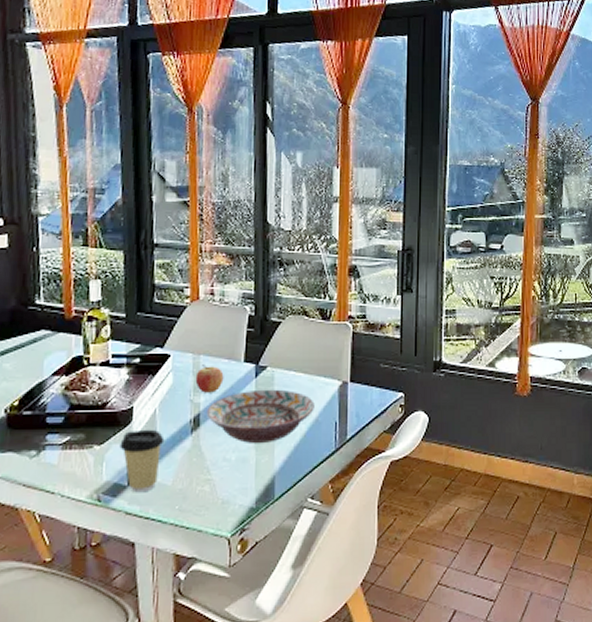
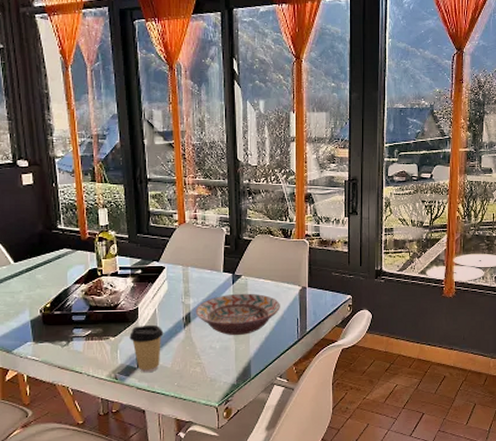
fruit: present [195,365,224,393] -> none [185,274,208,296]

